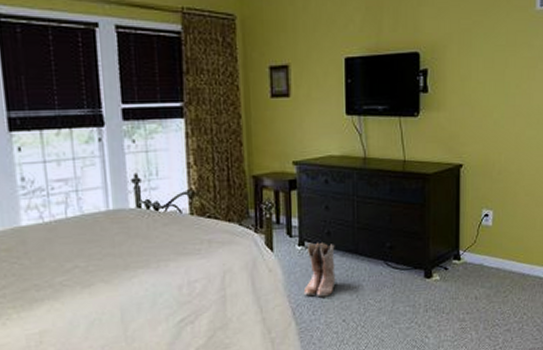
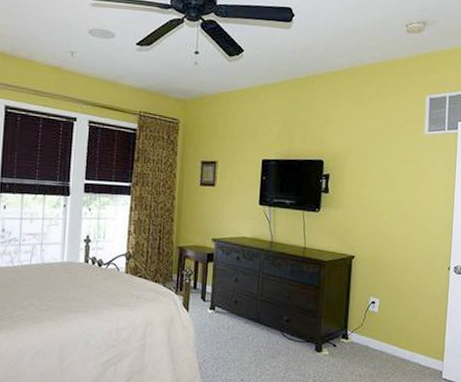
boots: present [303,242,336,298] -> none [210,308,240,357]

